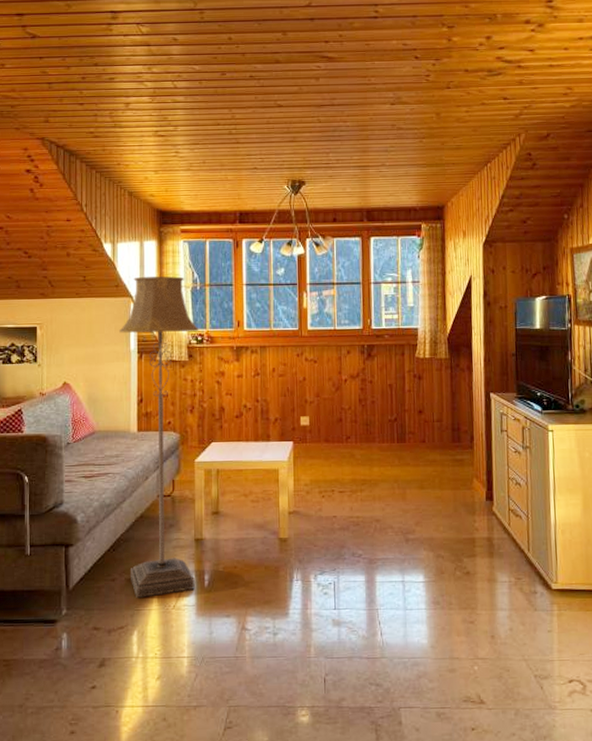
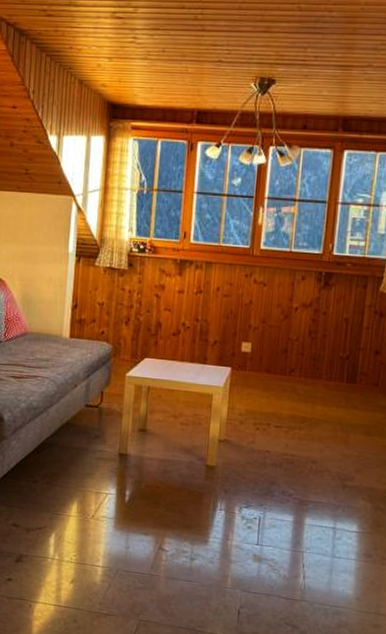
floor lamp: present [119,276,199,598] -> none [52,174,142,504]

